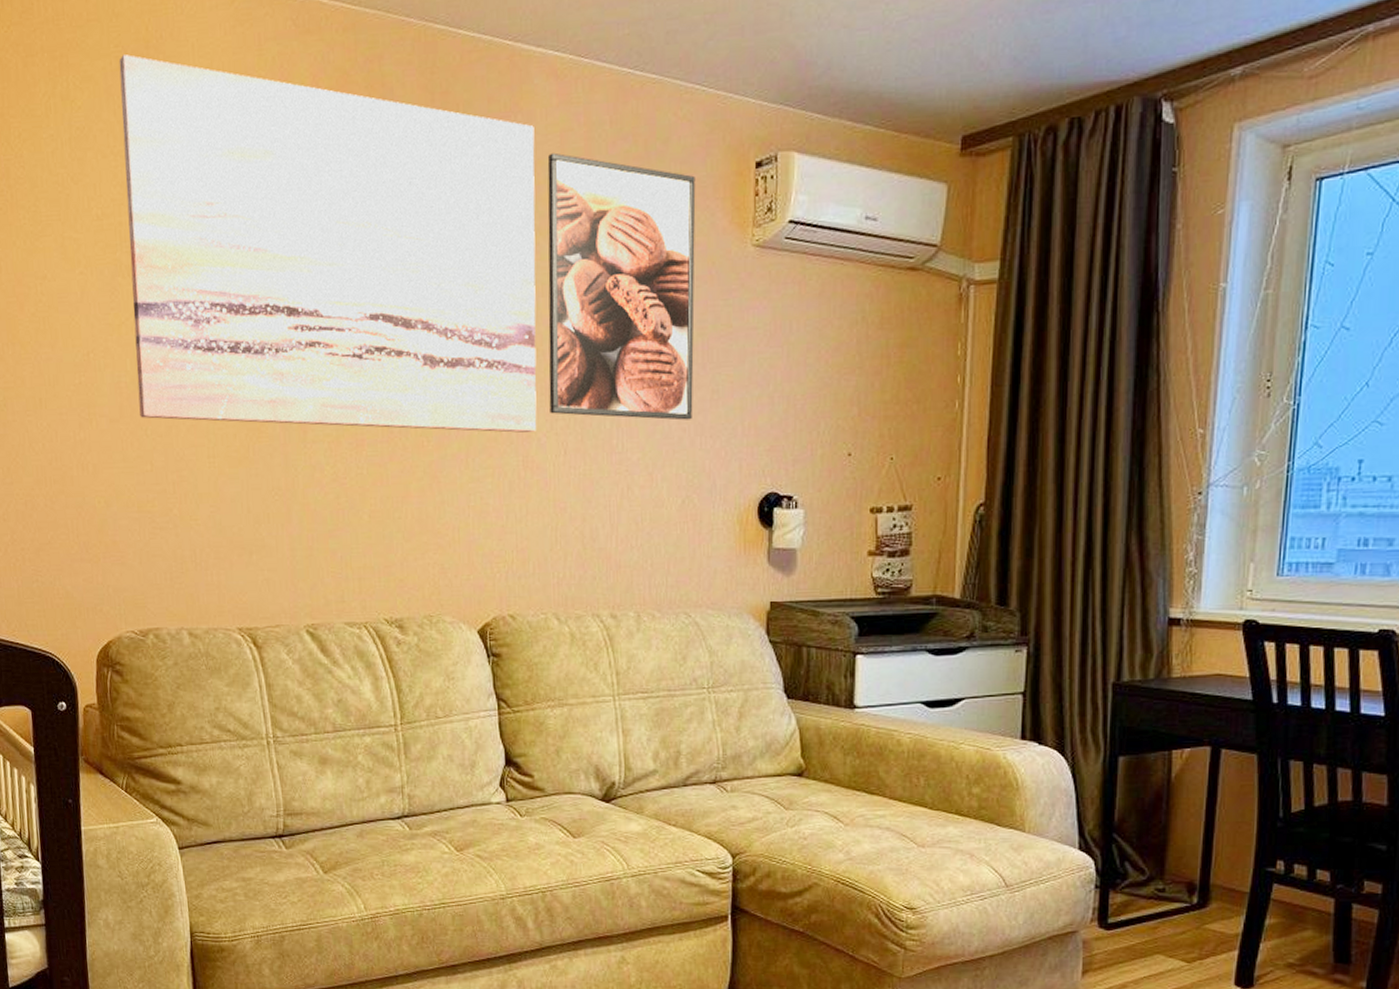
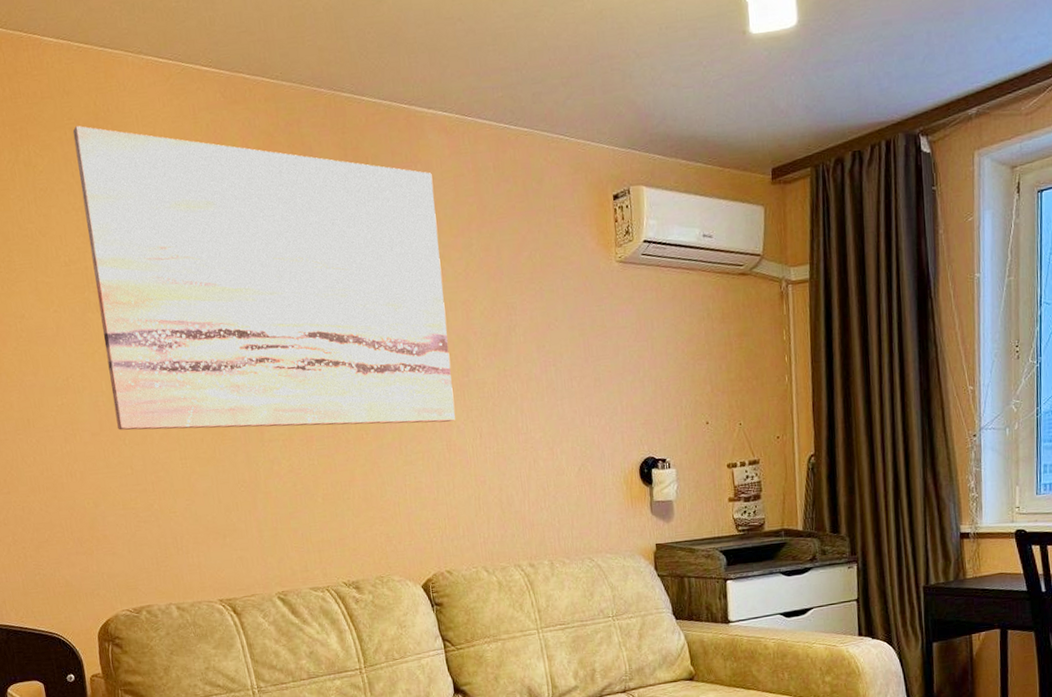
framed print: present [547,152,696,420] -> none [445,194,581,406]

